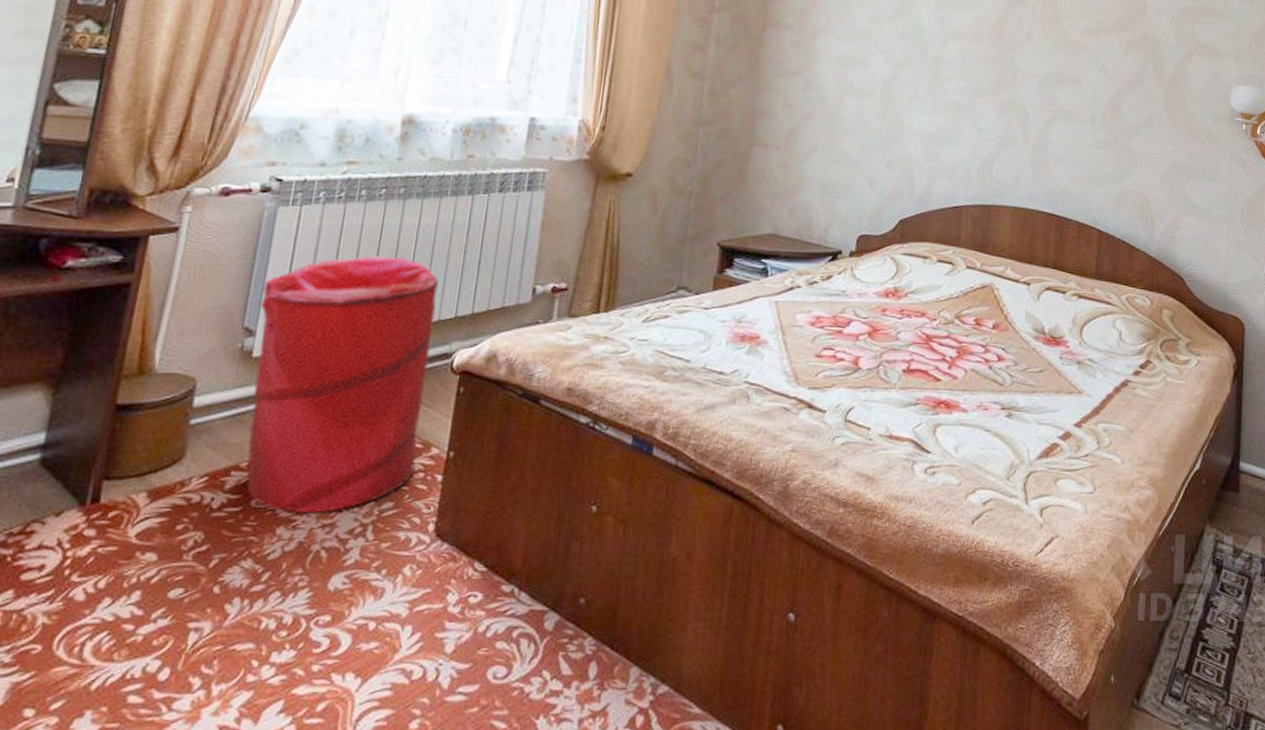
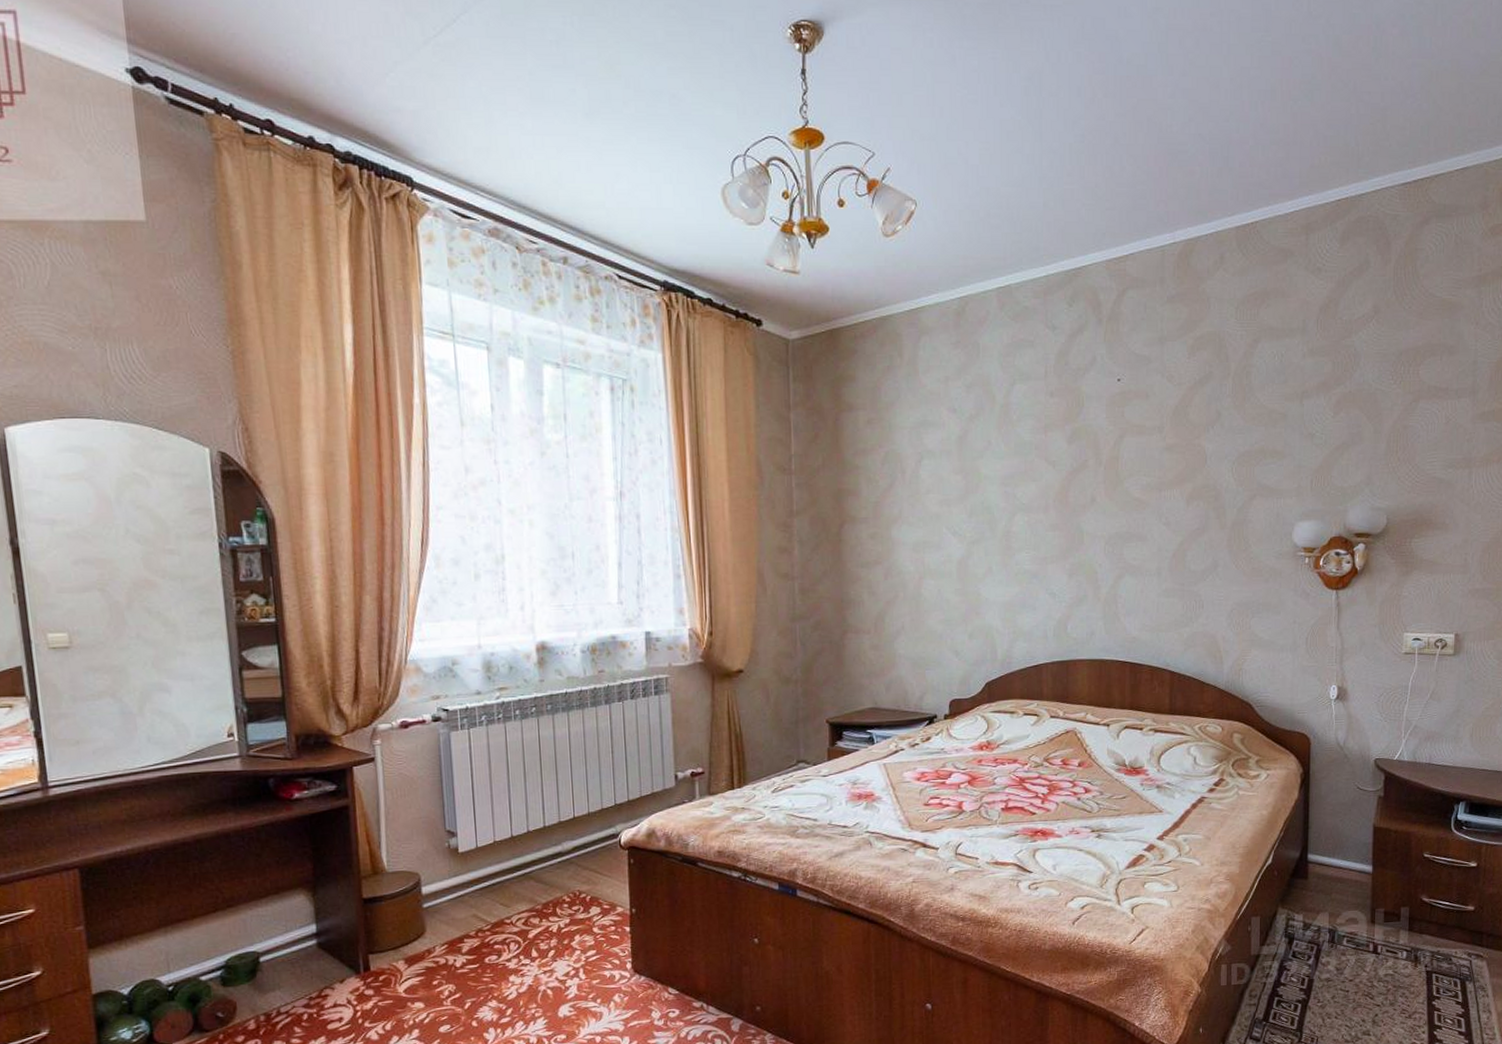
laundry hamper: present [246,256,439,514] -> none [454,761,607,965]

